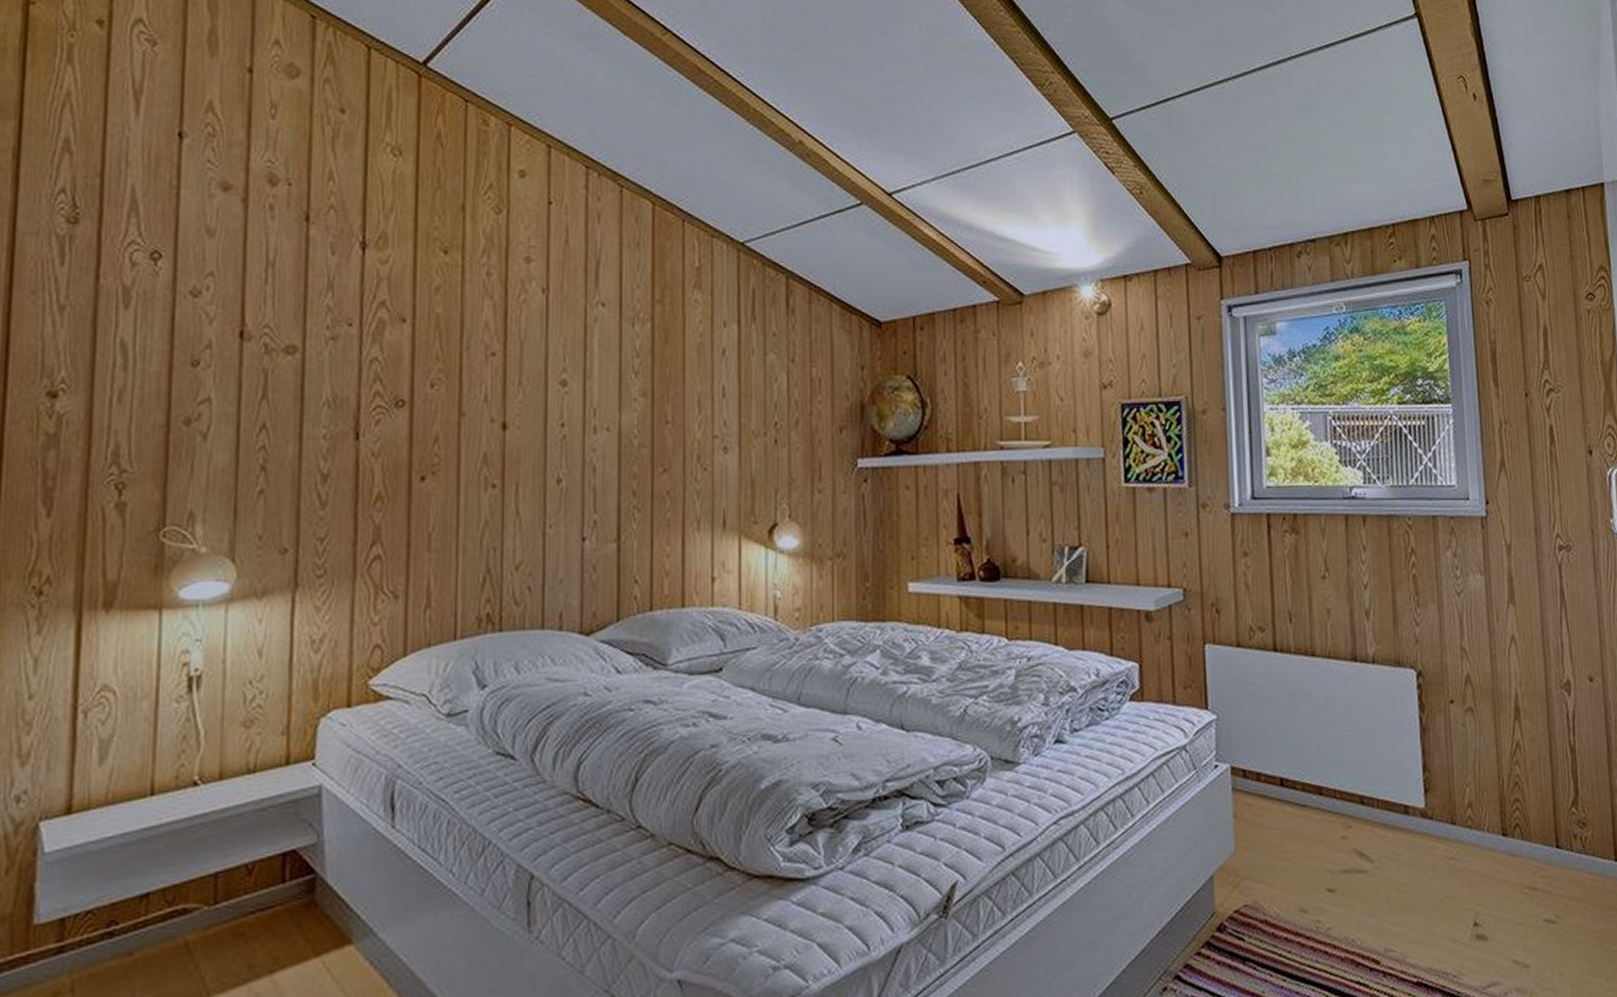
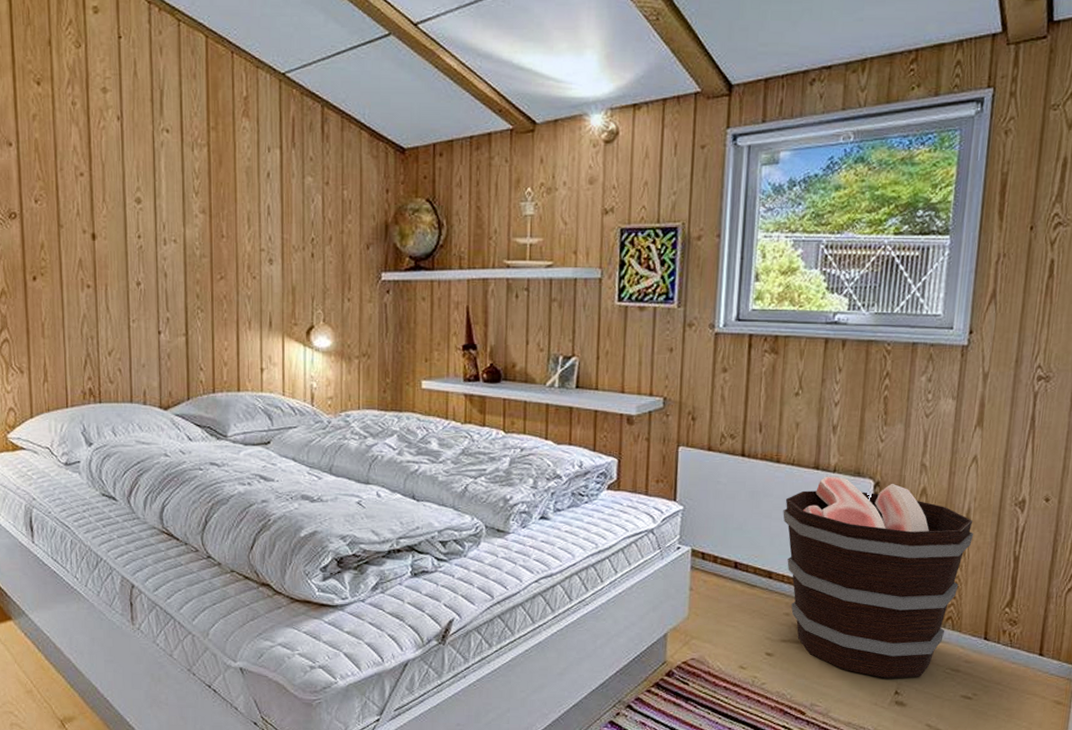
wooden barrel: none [1325,668,1526,907] -> present [783,476,974,679]

